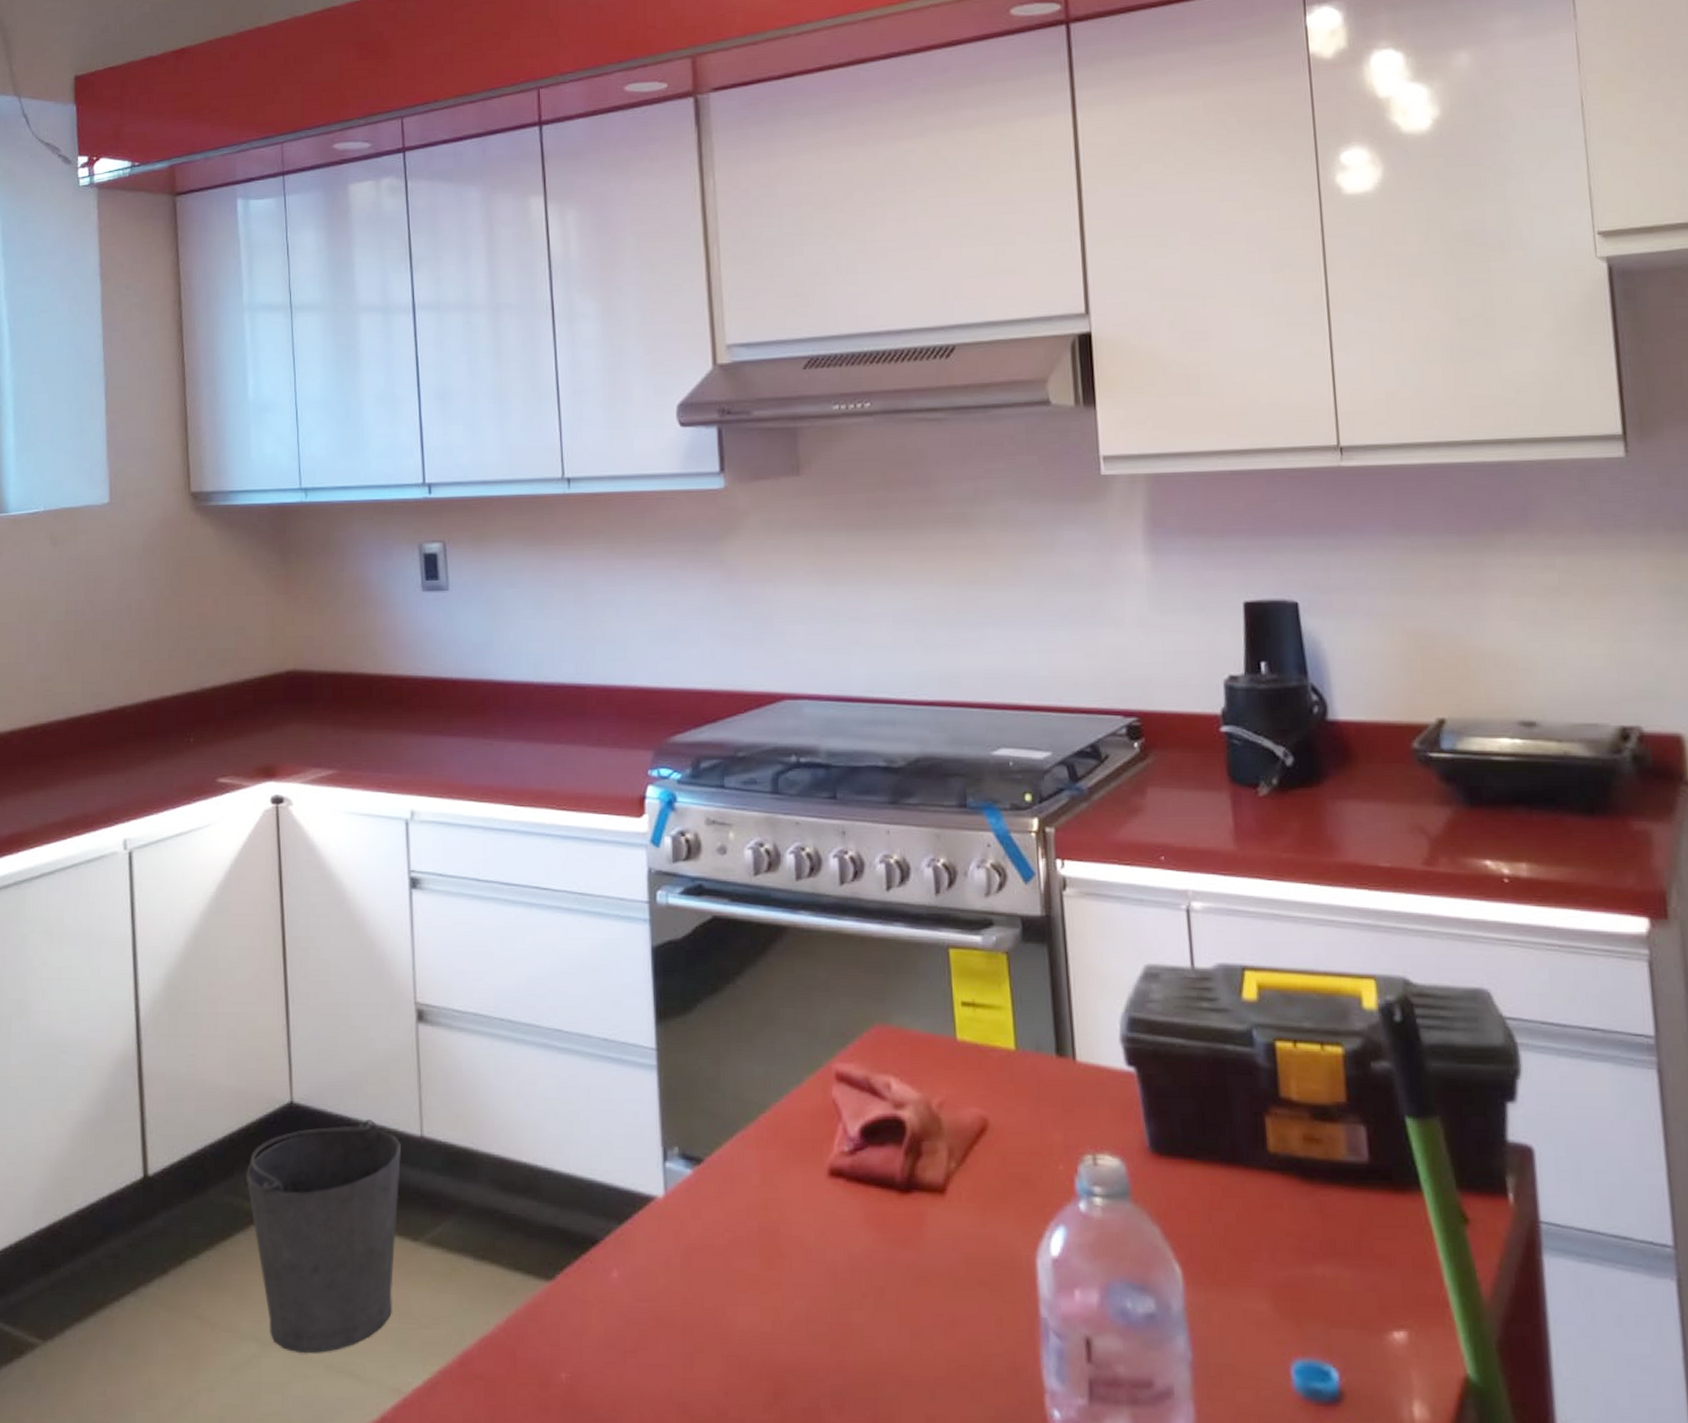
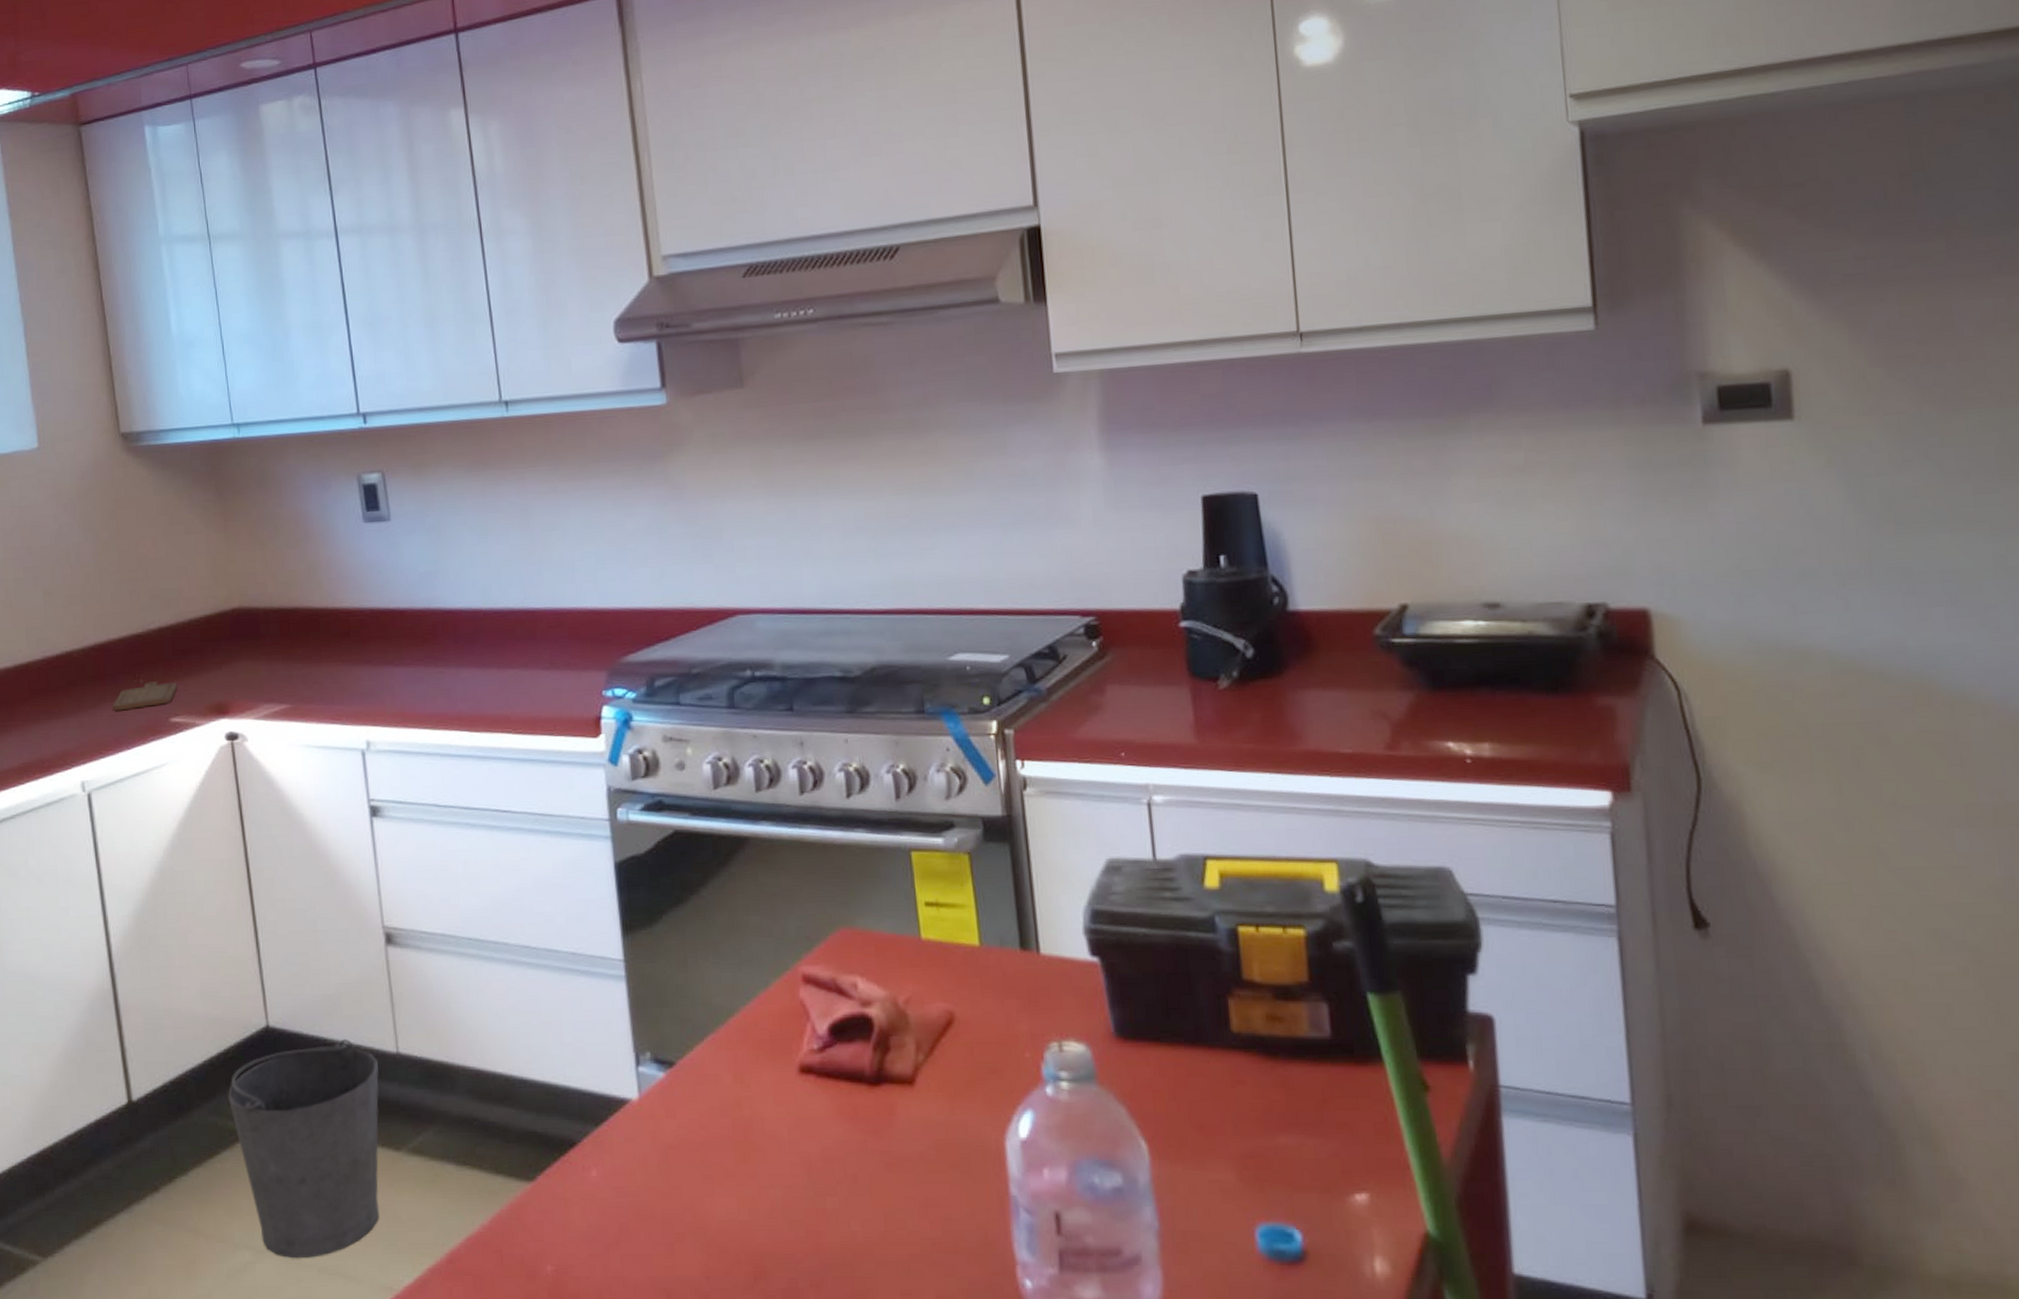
chopping board: none [161,741,227,769] -> present [113,681,178,711]

